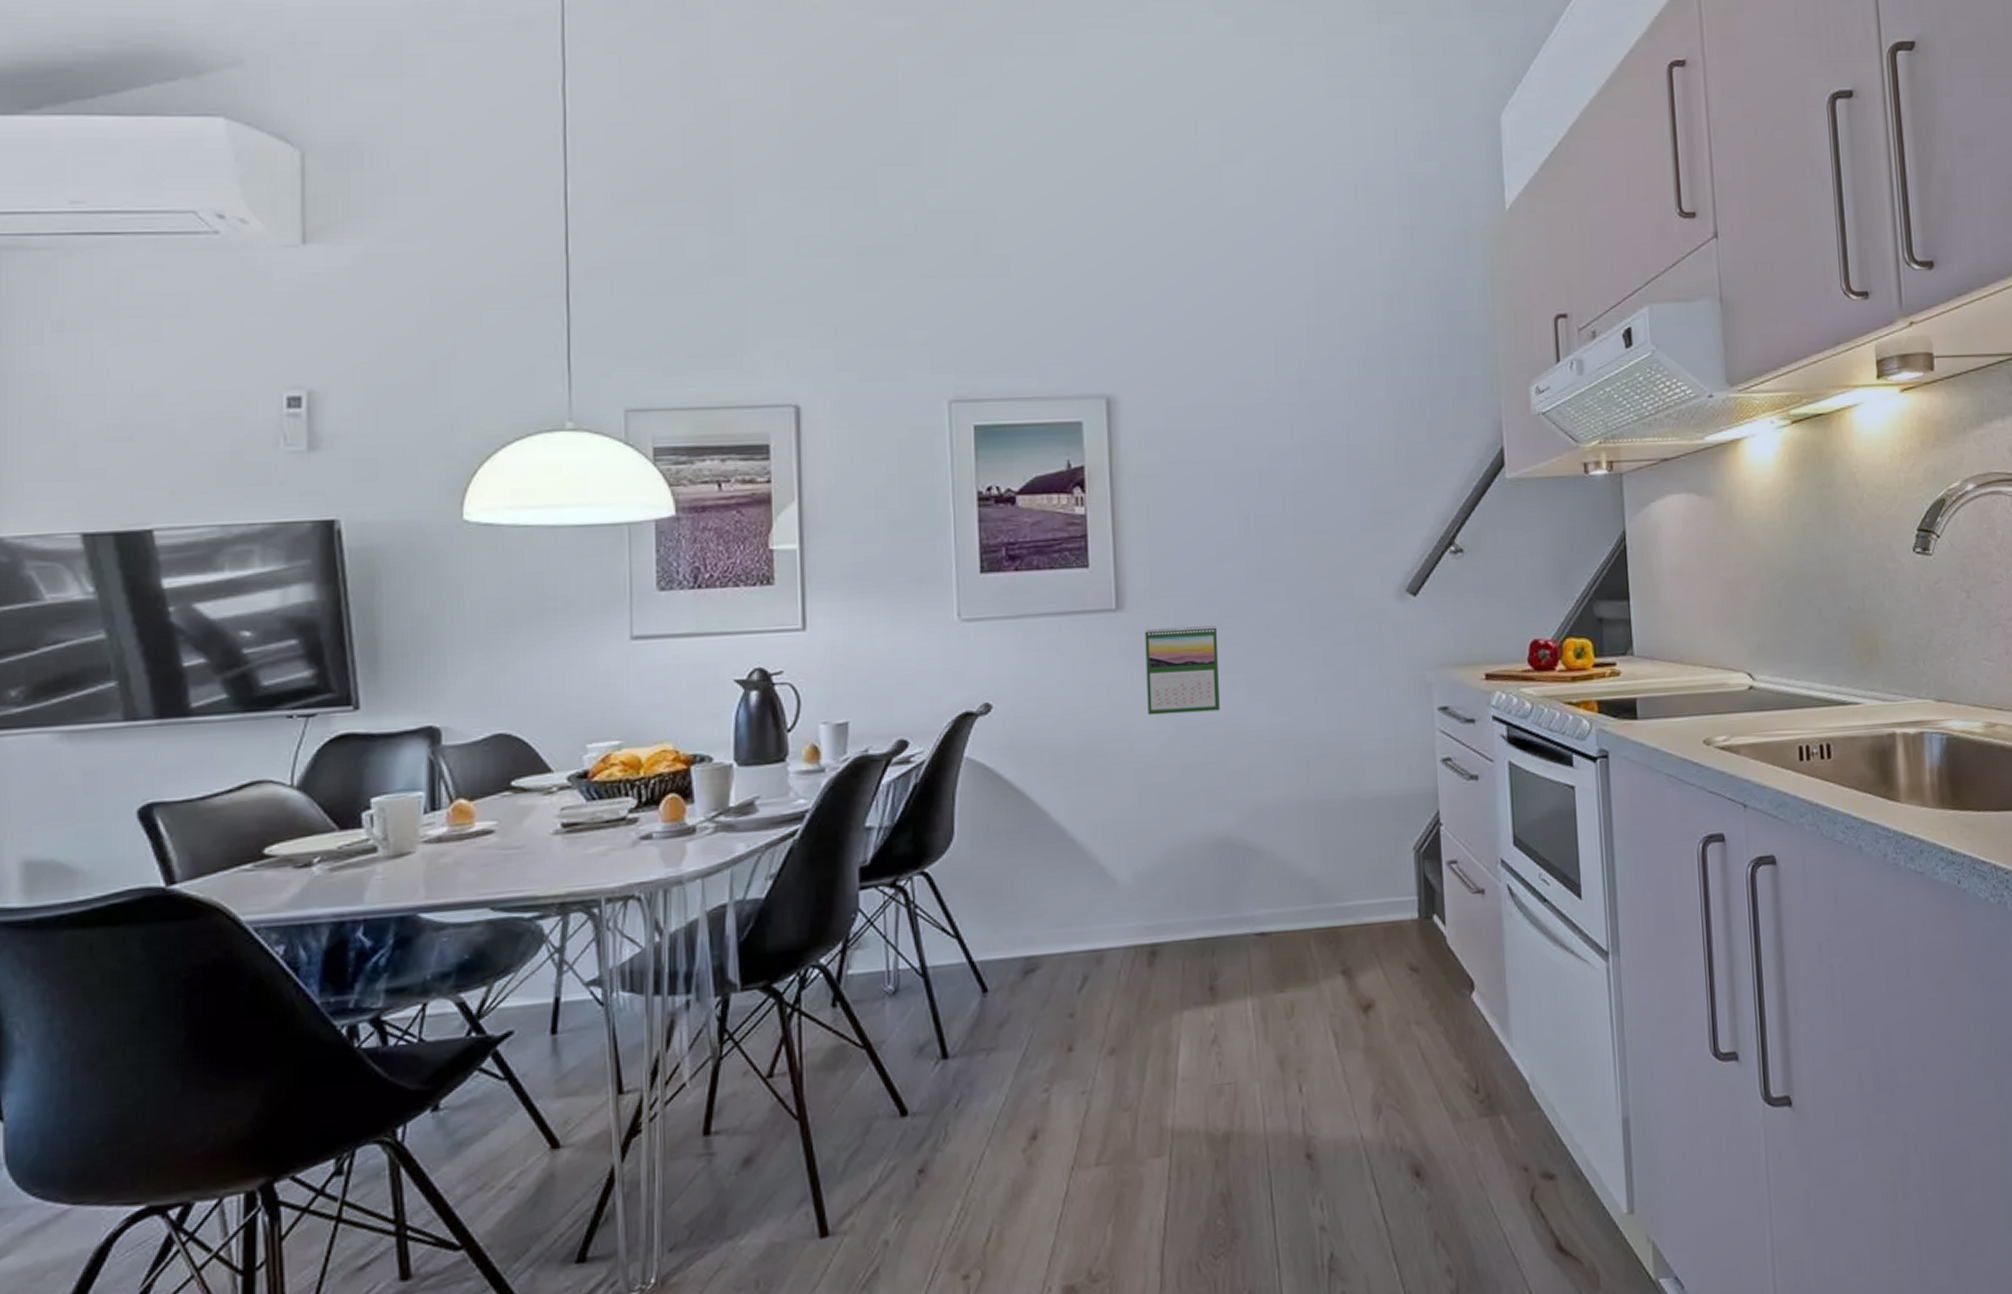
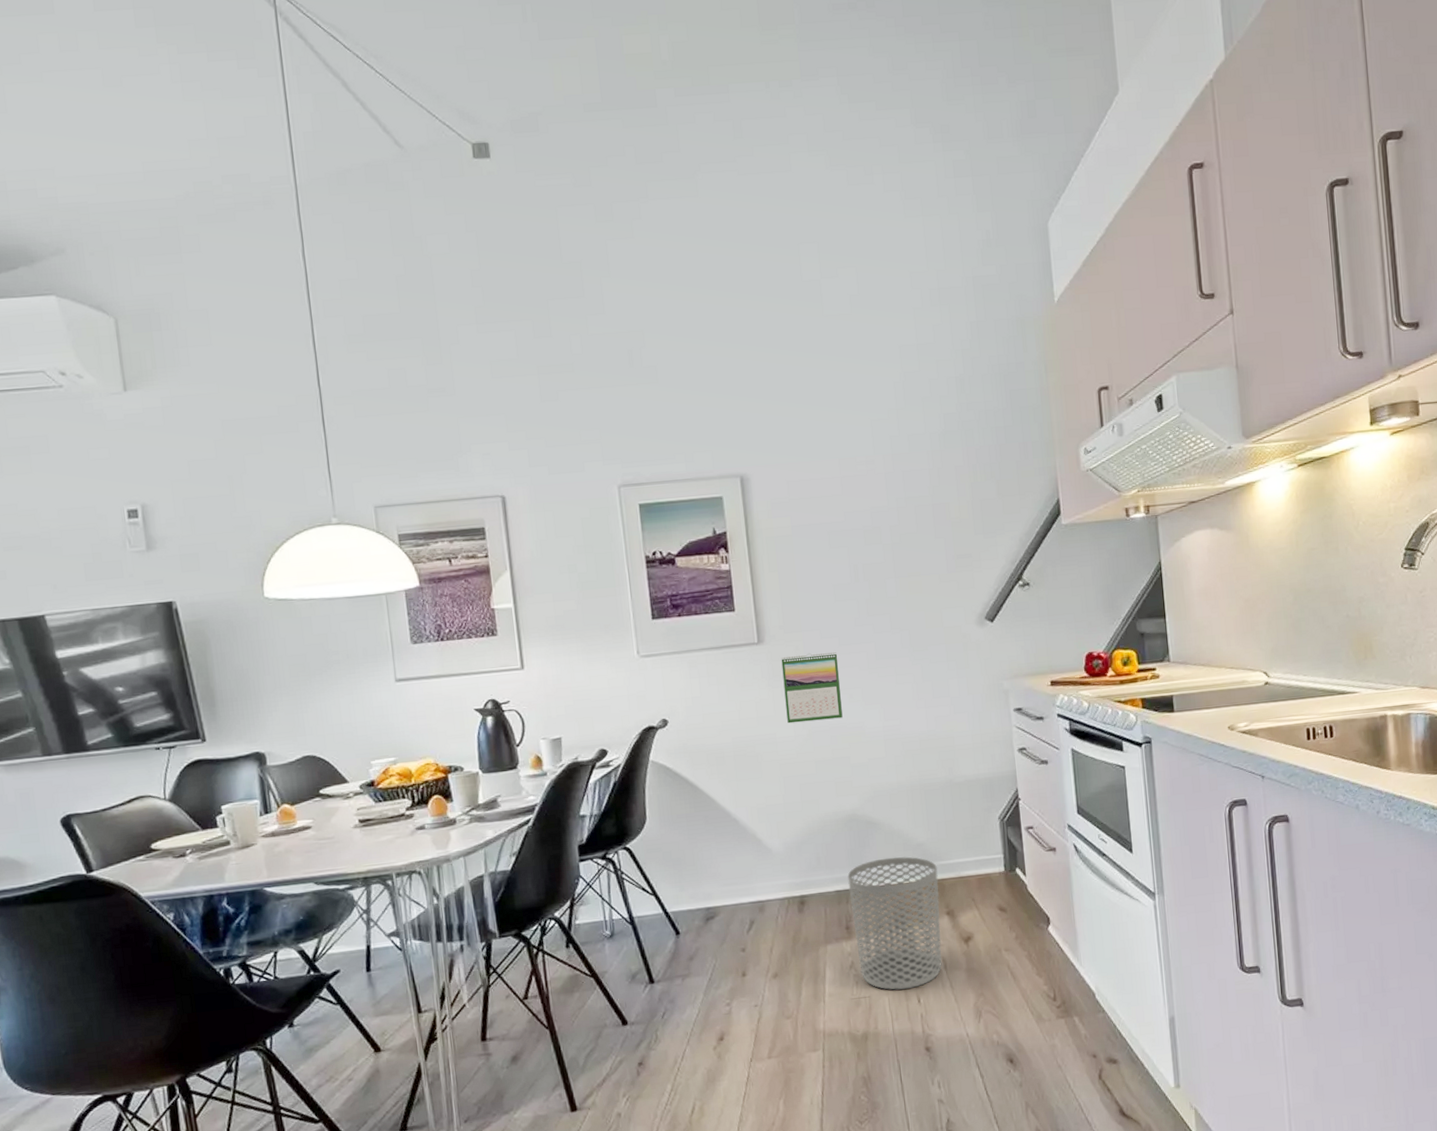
waste bin: none [1215,895,1333,1075] -> present [847,856,942,990]

